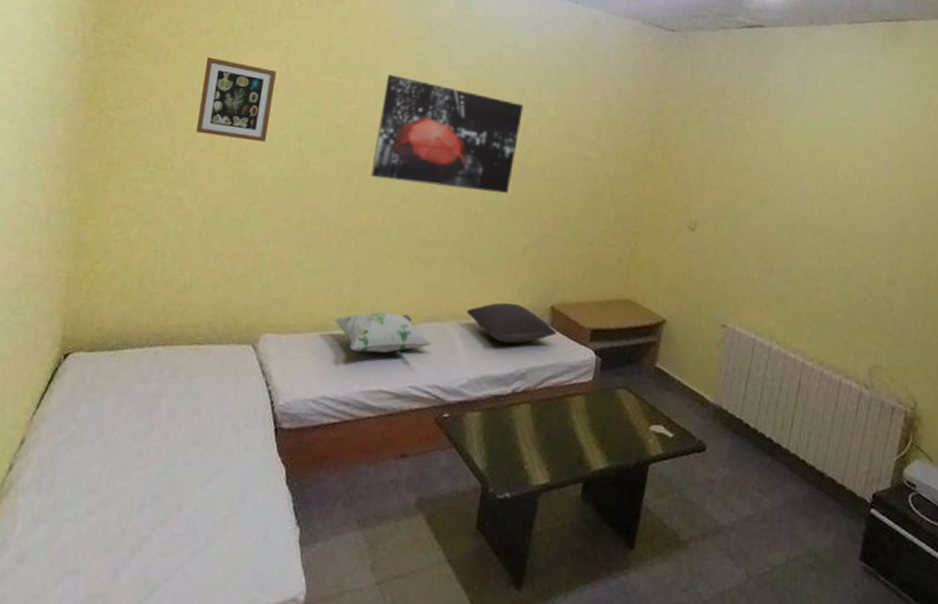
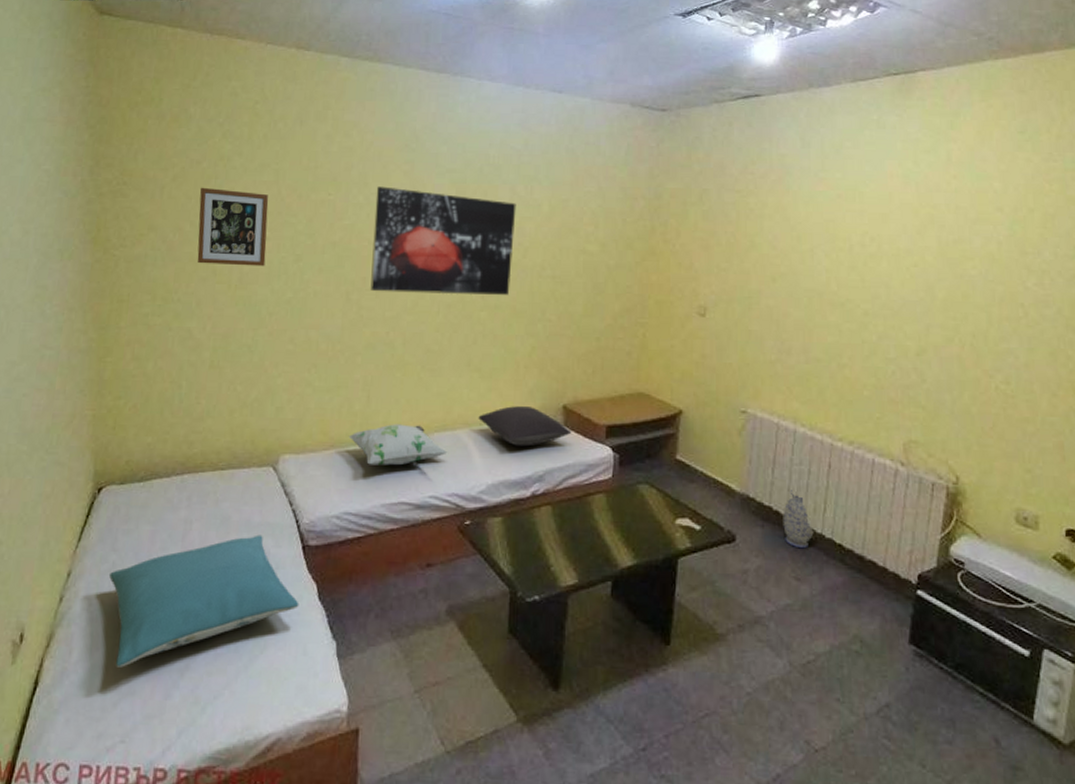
pillow: none [62,413,266,543] -> present [109,534,299,668]
vase: none [751,405,781,463] -> present [783,490,815,549]

